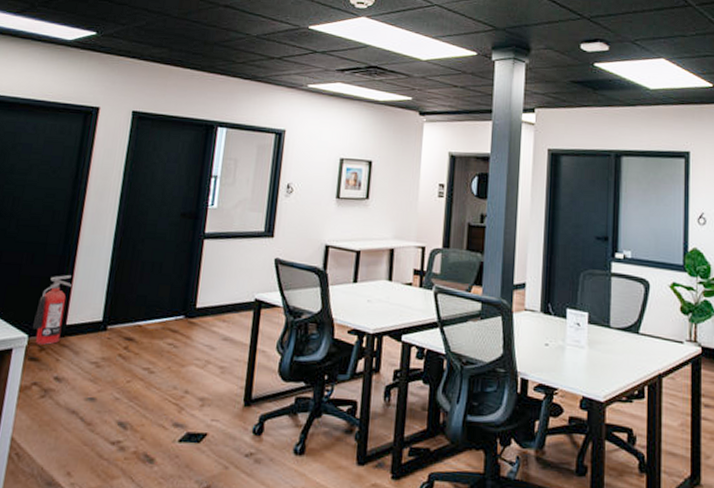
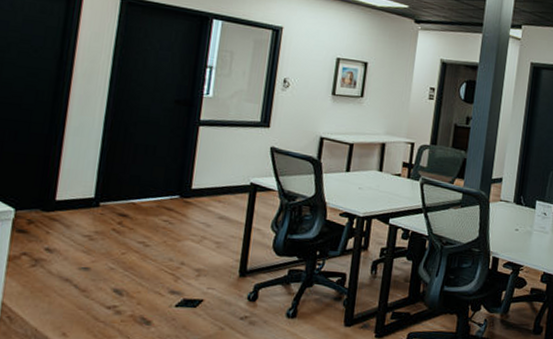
fire extinguisher: present [33,275,73,345] -> none [19,153,61,219]

